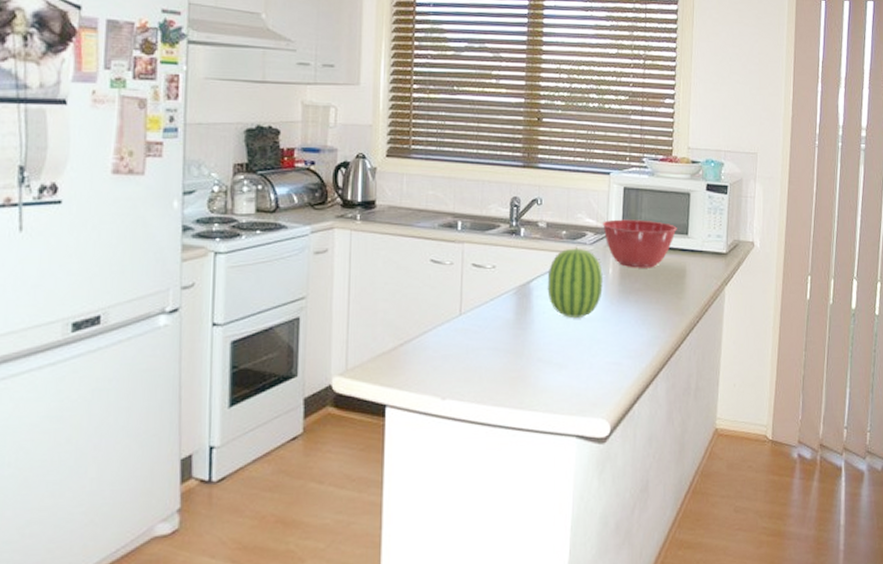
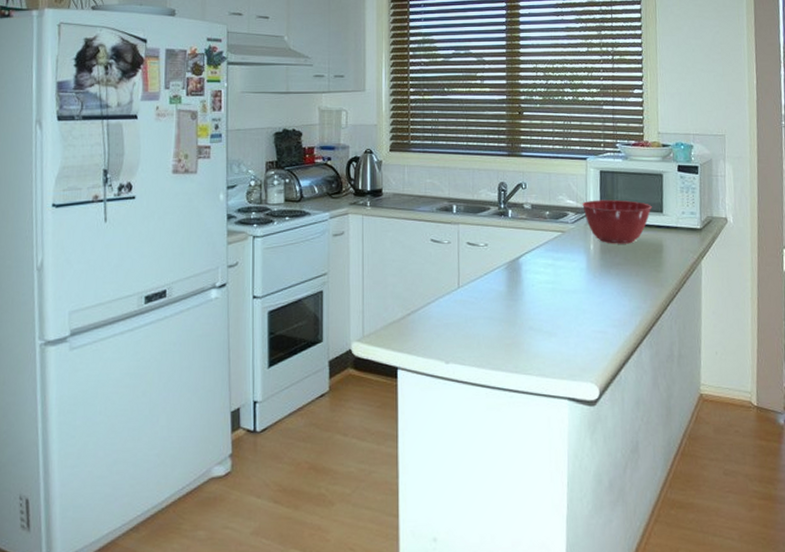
fruit: present [547,246,603,319] -> none [534,225,586,291]

